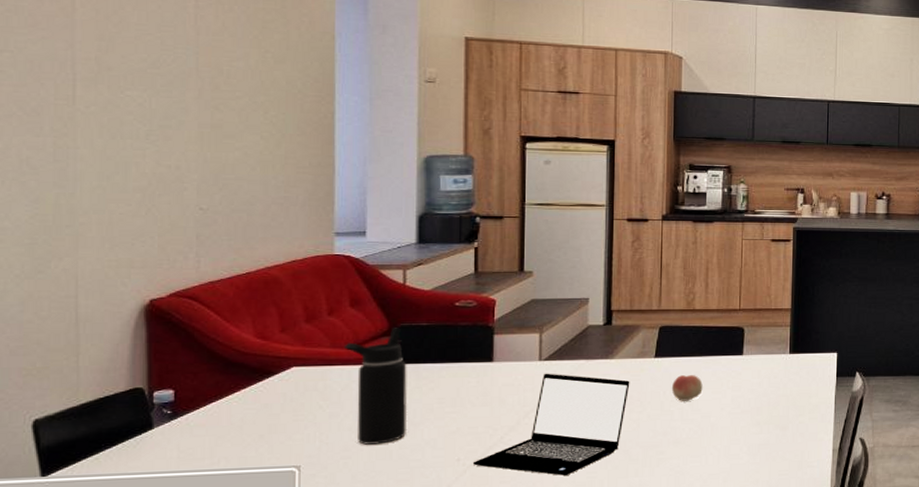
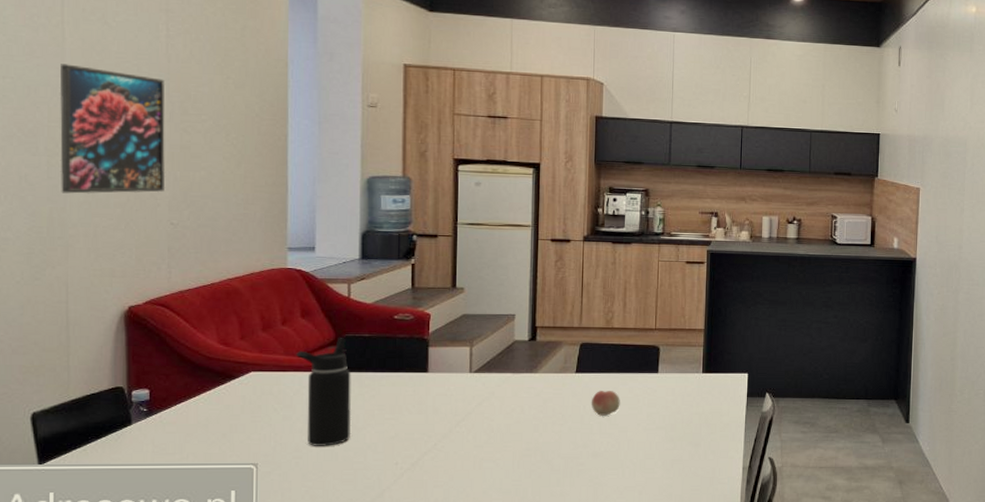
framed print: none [68,36,193,178] -> present [60,64,165,194]
laptop computer: present [472,373,630,476] -> none [409,384,553,482]

